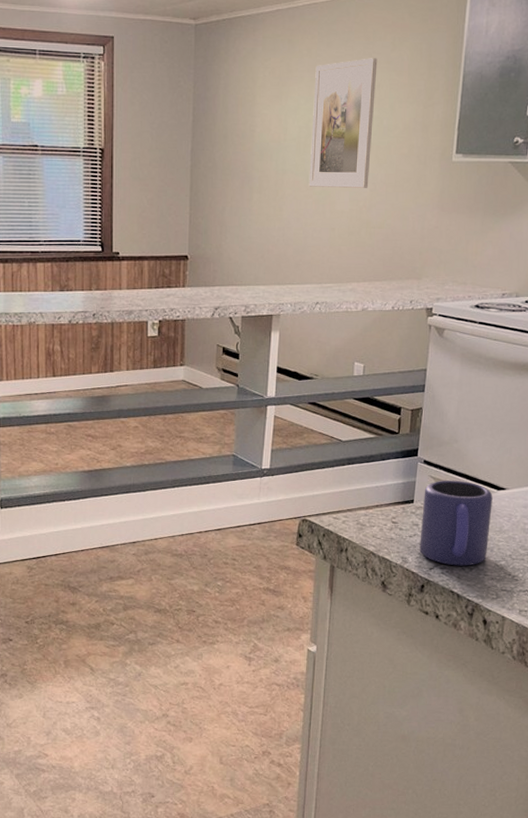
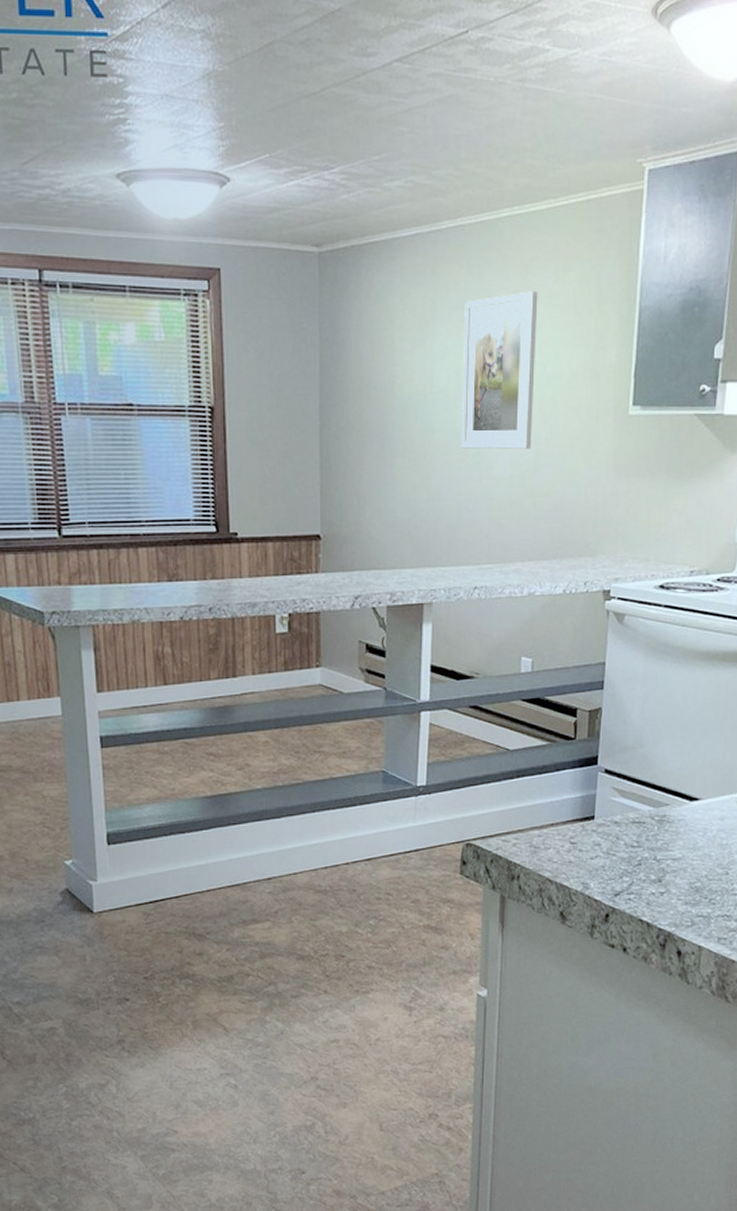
mug: present [419,480,493,566] -> none [602,791,685,891]

